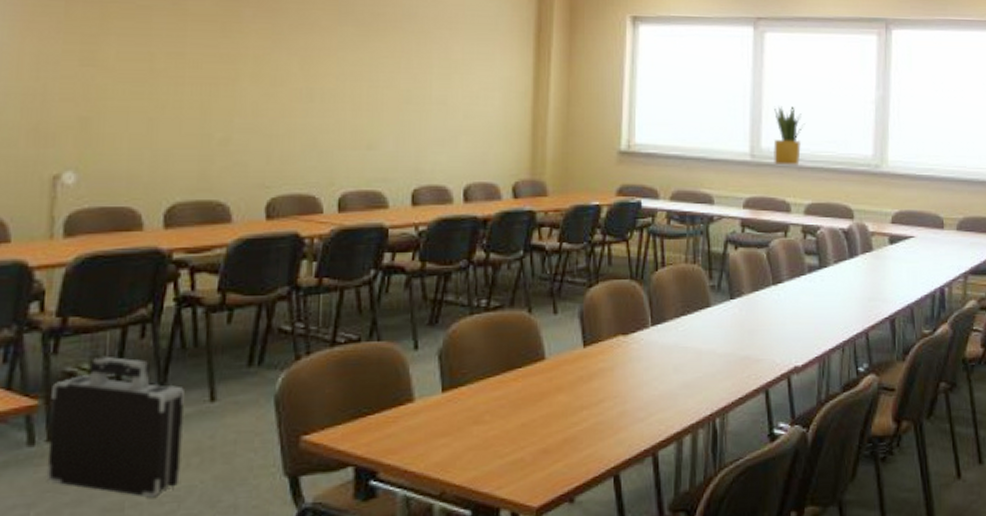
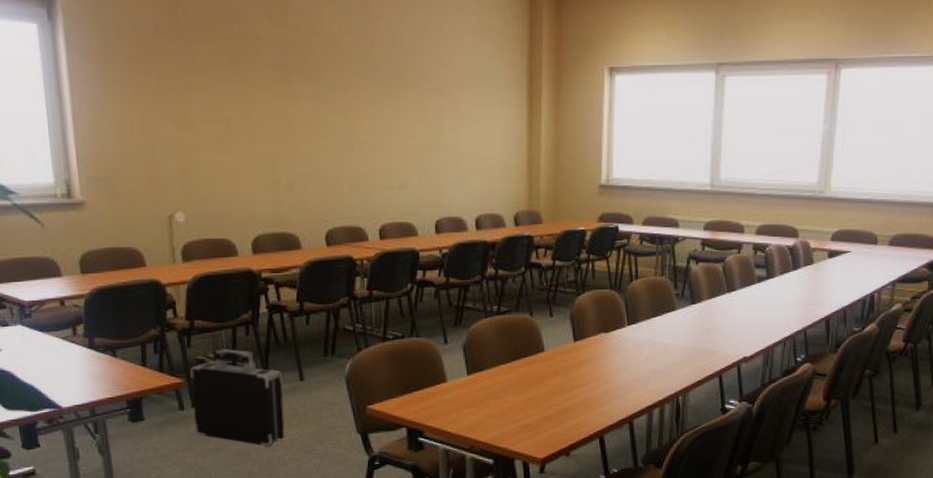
planter: present [773,106,806,166] -> none [731,142,759,194]

